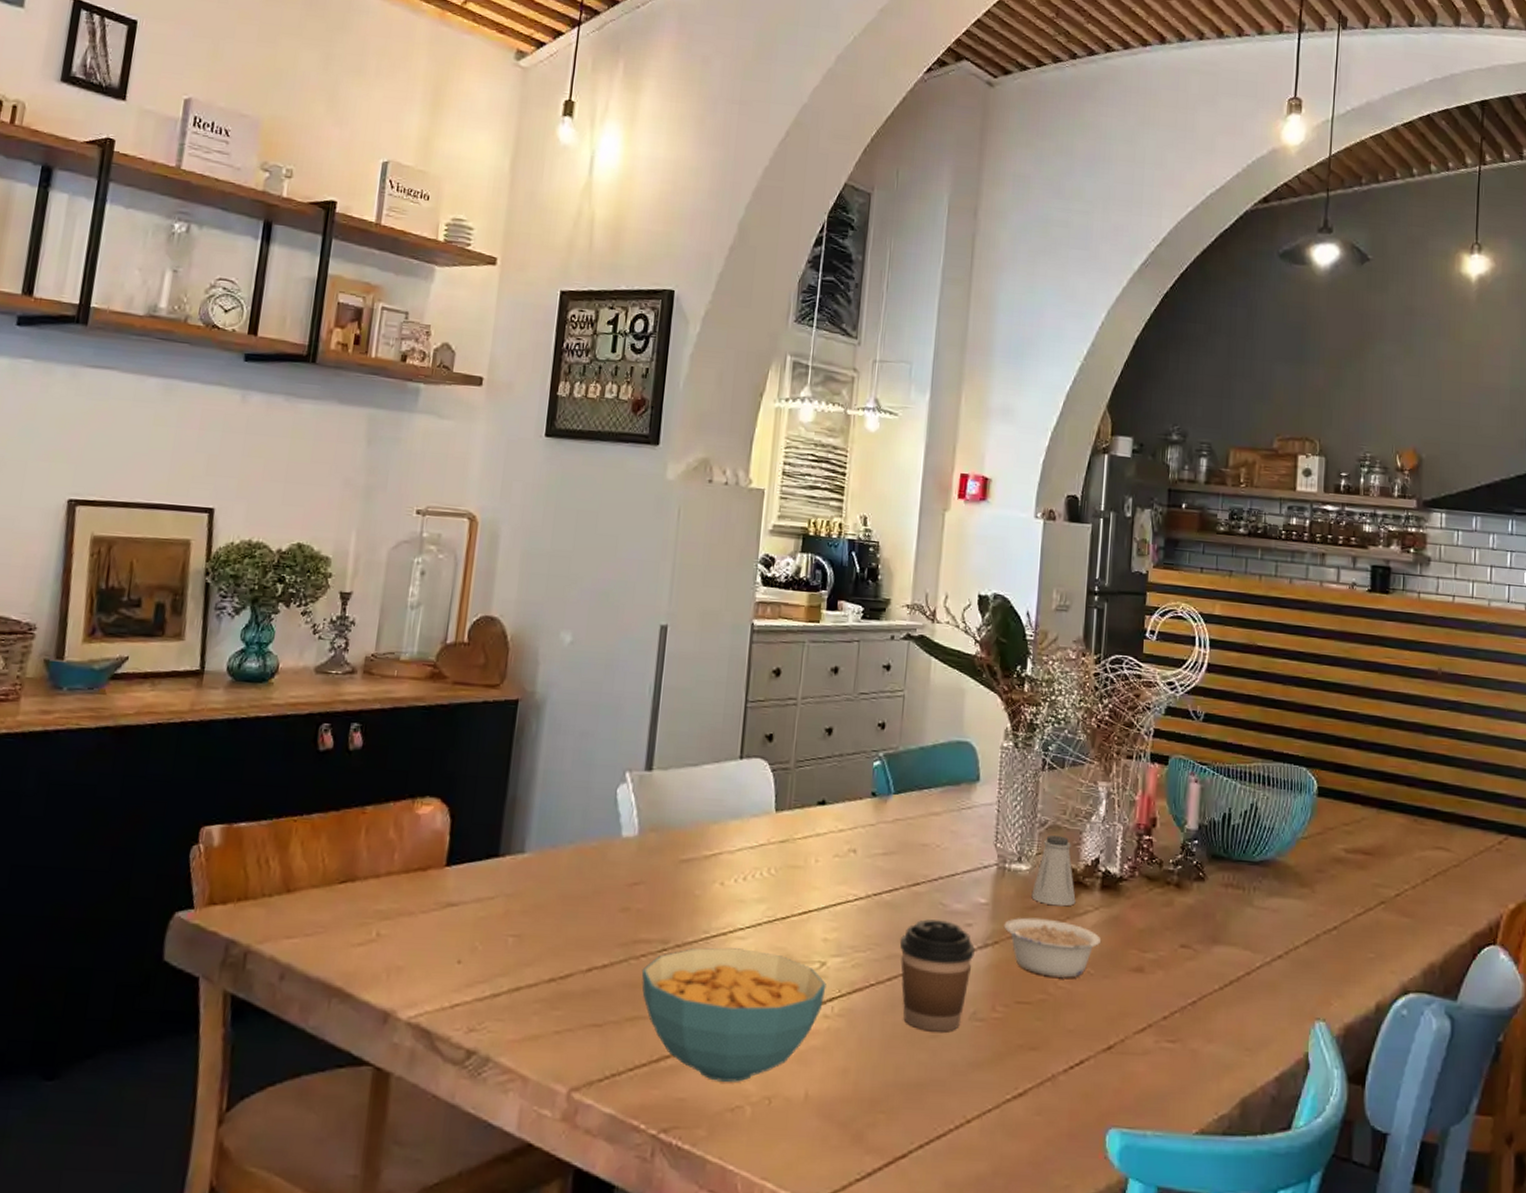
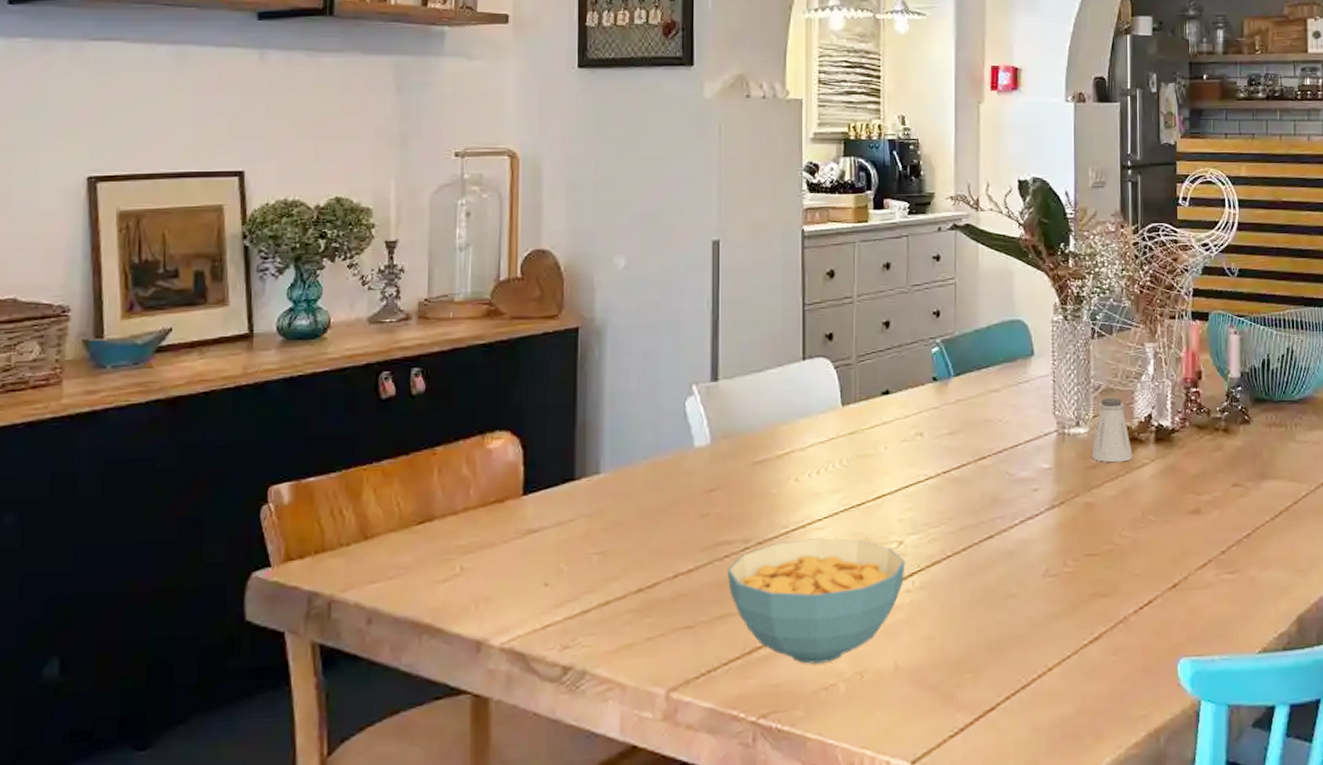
coffee cup: present [899,919,976,1032] -> none [971,488,1044,592]
legume: present [1004,917,1102,978] -> none [1068,475,1160,528]

